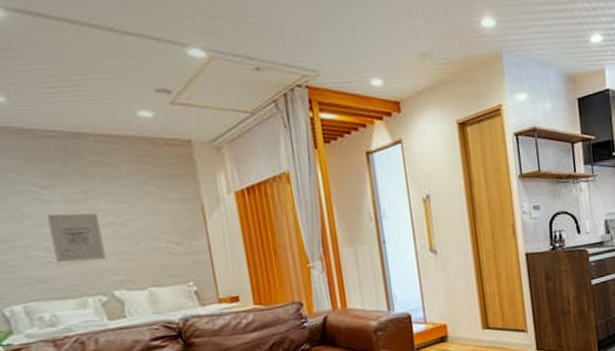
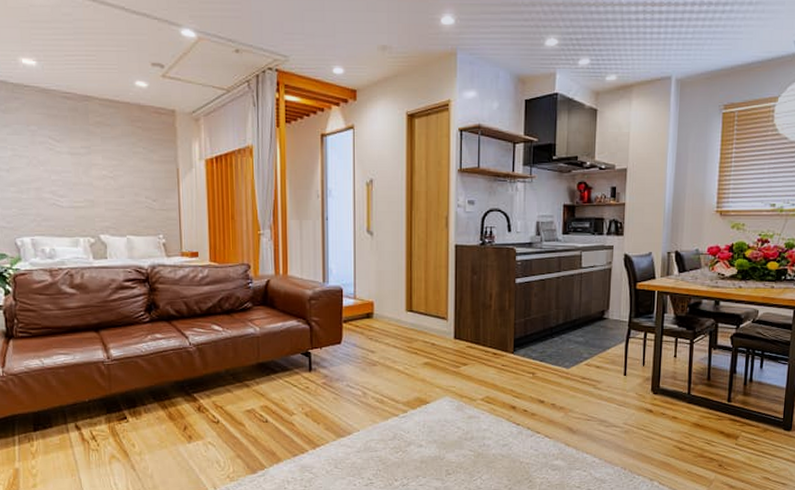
wall art: present [47,213,106,263] -> none [57,163,97,206]

